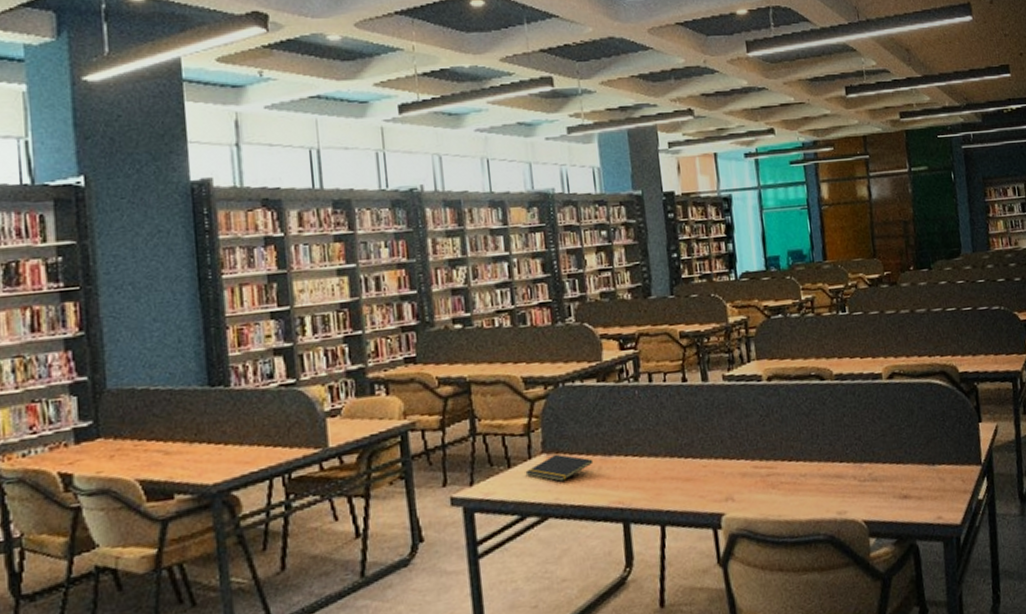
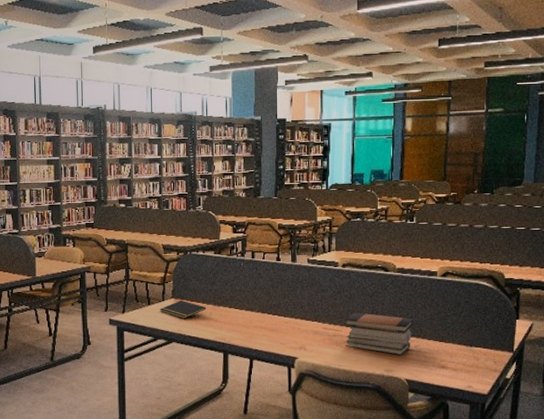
book stack: none [779,438,864,490] -> present [345,312,413,355]

